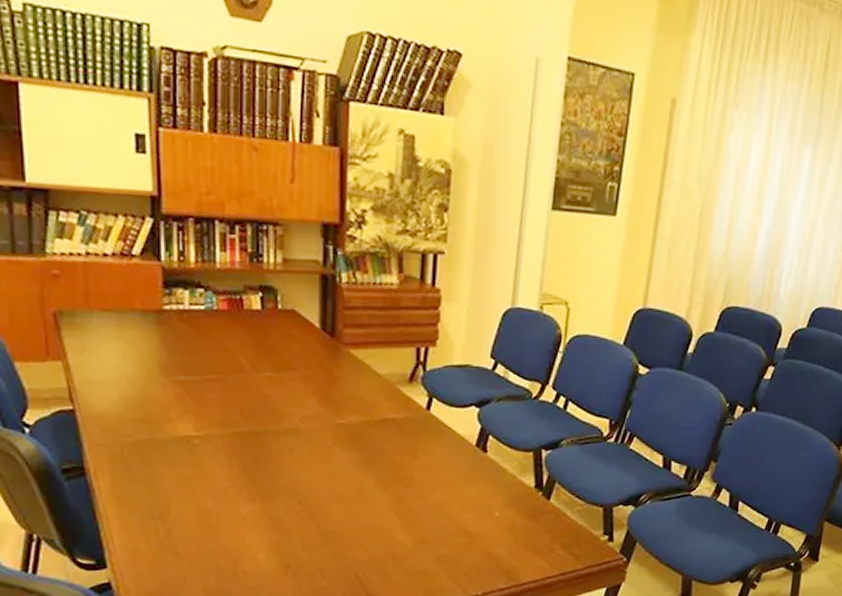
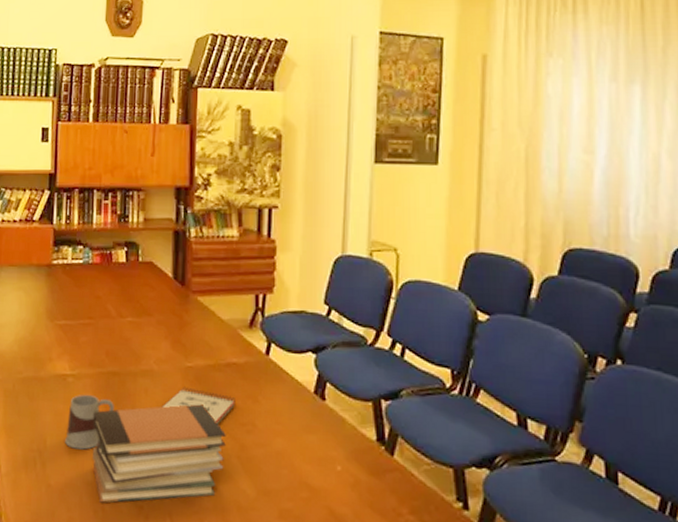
mug: none [194,456,253,514] -> present [65,394,114,450]
book stack: none [228,461,382,565] -> present [93,404,226,503]
notepad: none [309,444,393,480] -> present [161,386,235,424]

